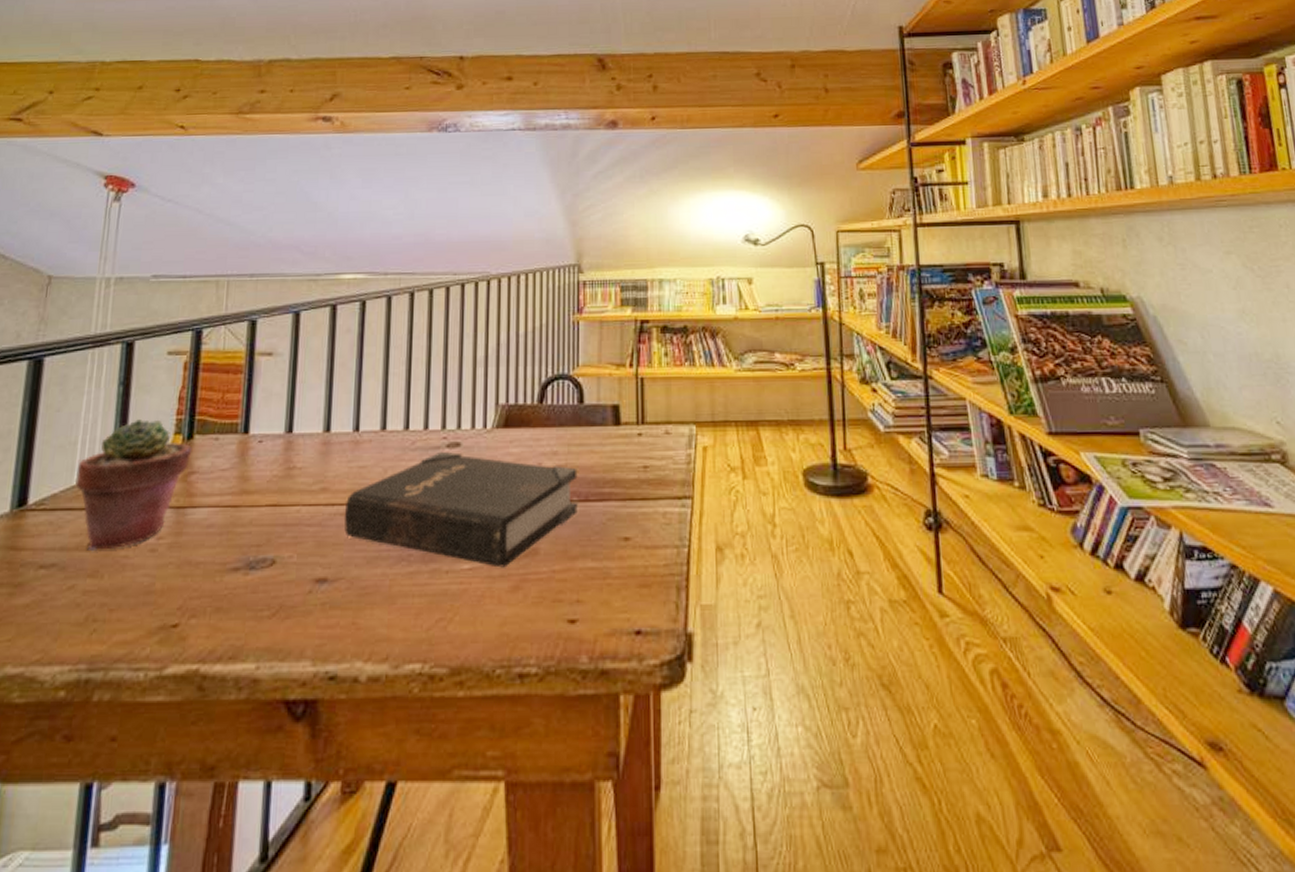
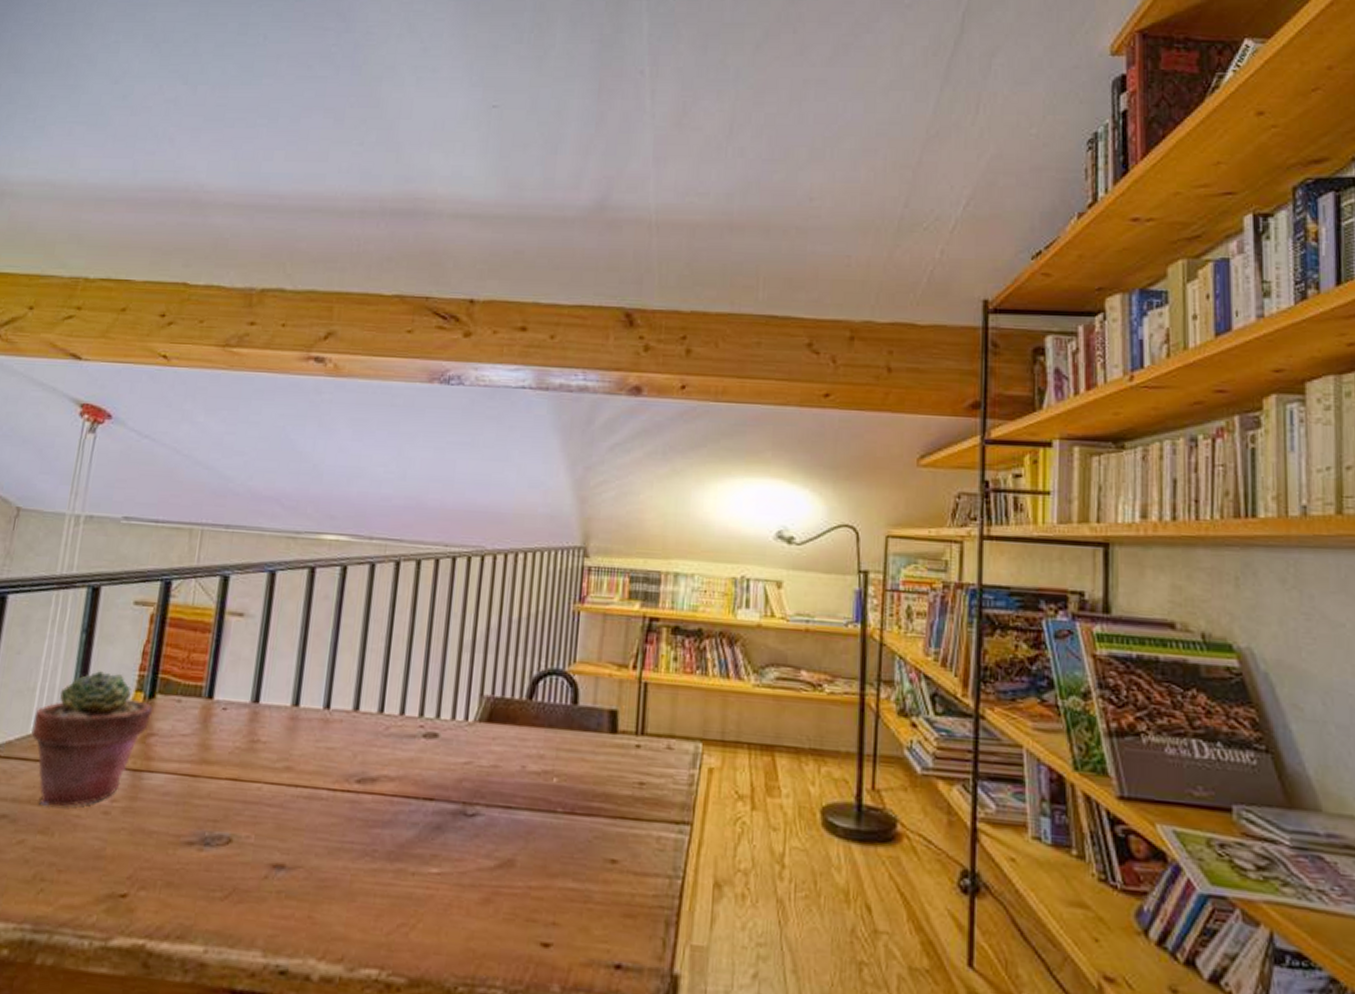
hardback book: present [344,451,578,568] -> none [307,740,565,877]

